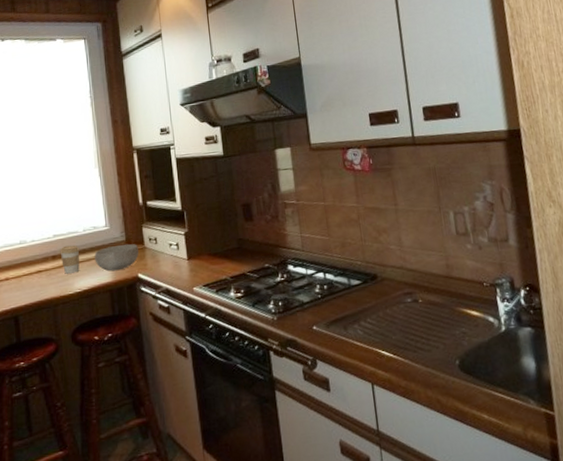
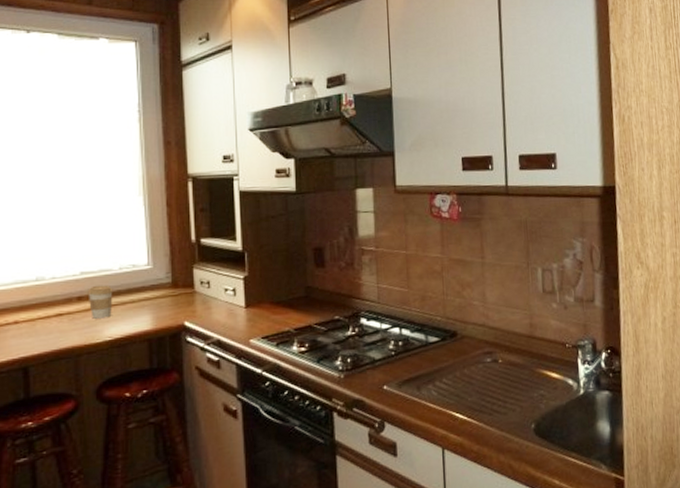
bowl: present [94,243,139,272] -> none [131,286,186,318]

